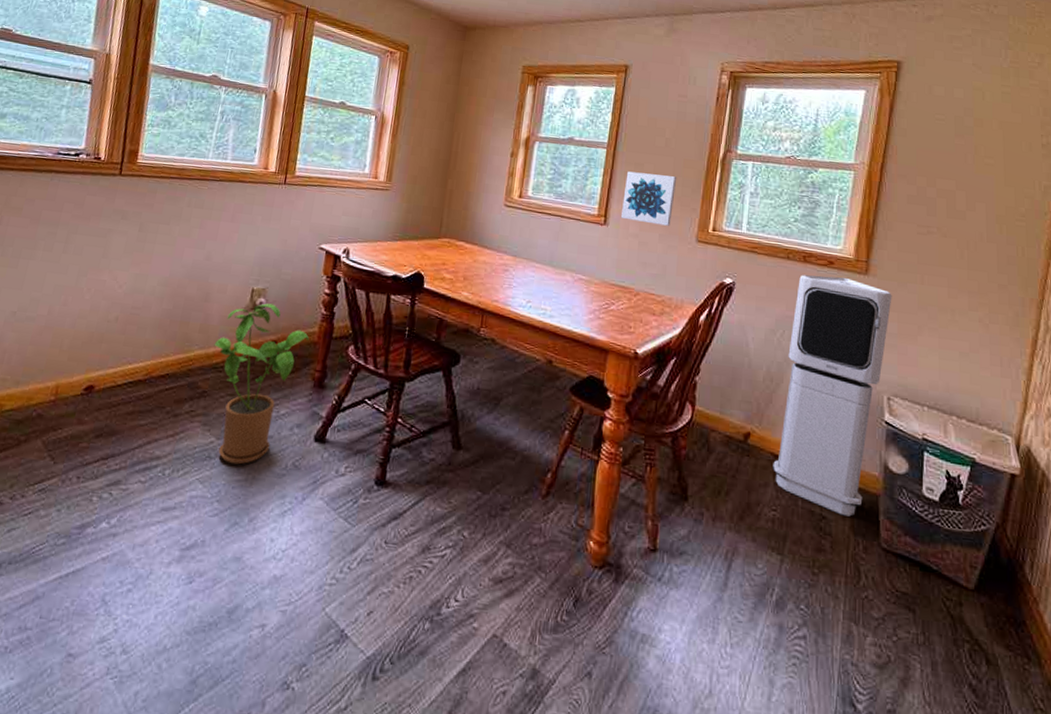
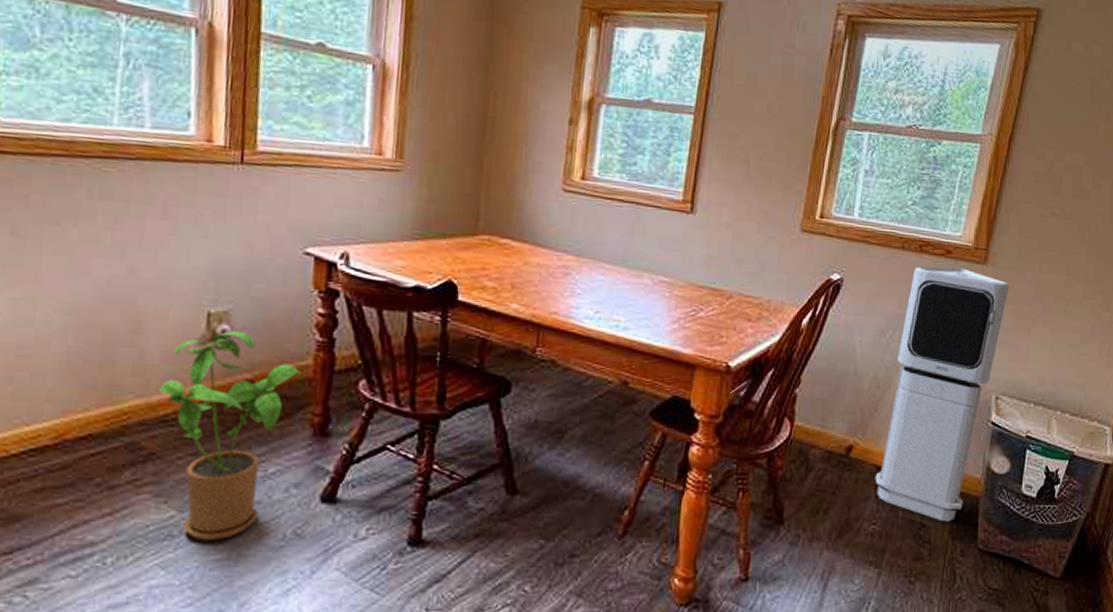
wall art: present [620,171,677,226] -> none [711,144,781,213]

